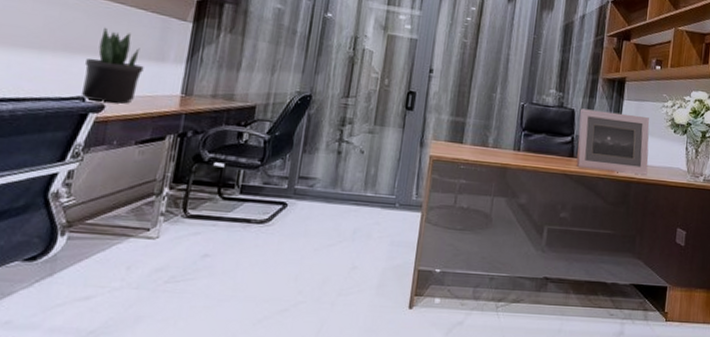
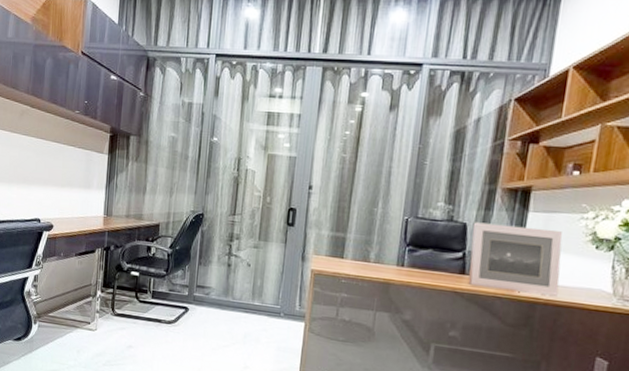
planter: present [80,27,144,104] -> none [37,162,77,224]

